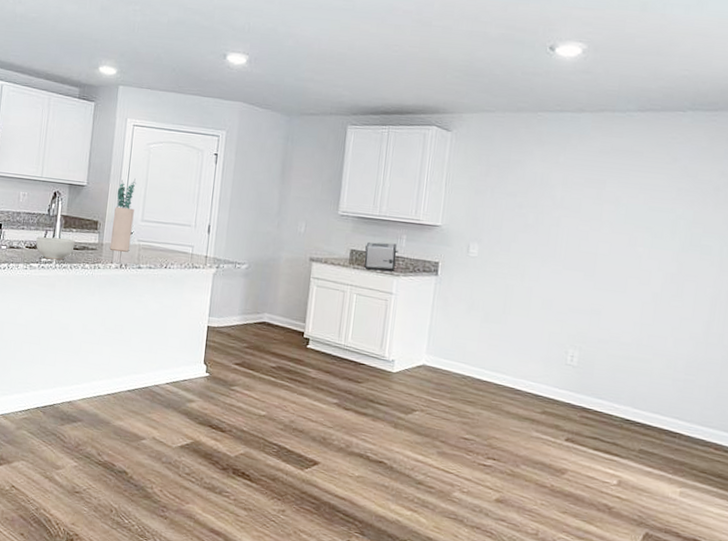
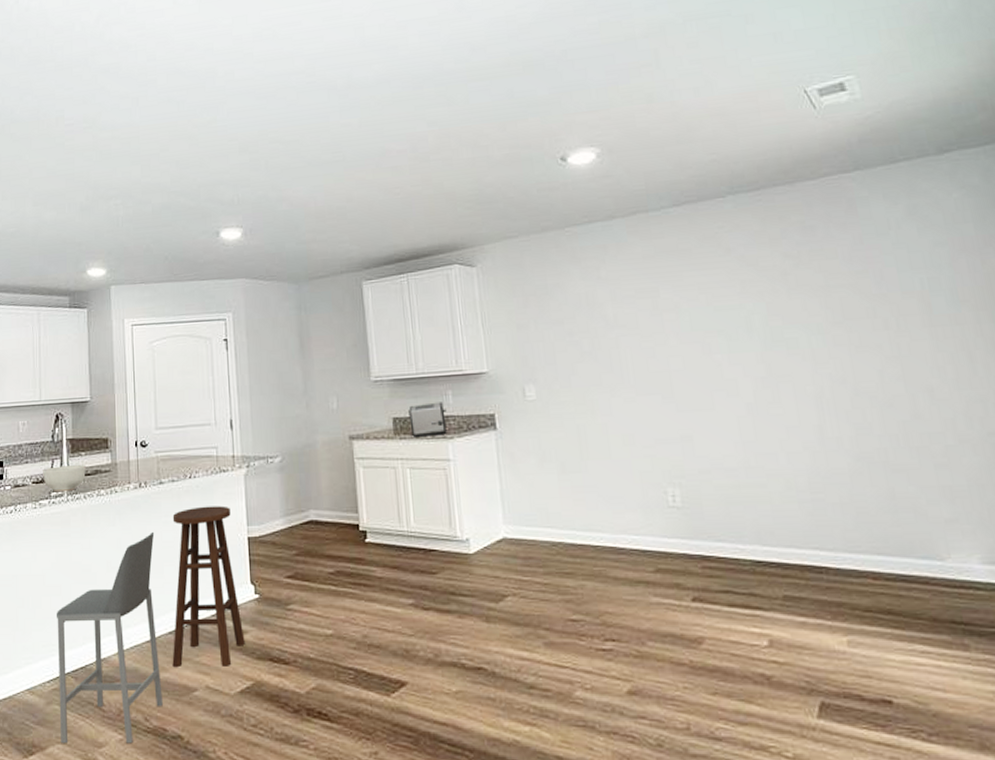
bar stool: none [25,307,128,471] -> present [57,532,163,744]
vase: present [109,178,136,252] -> none [123,383,147,469]
bar stool: none [127,293,196,425] -> present [172,505,245,668]

